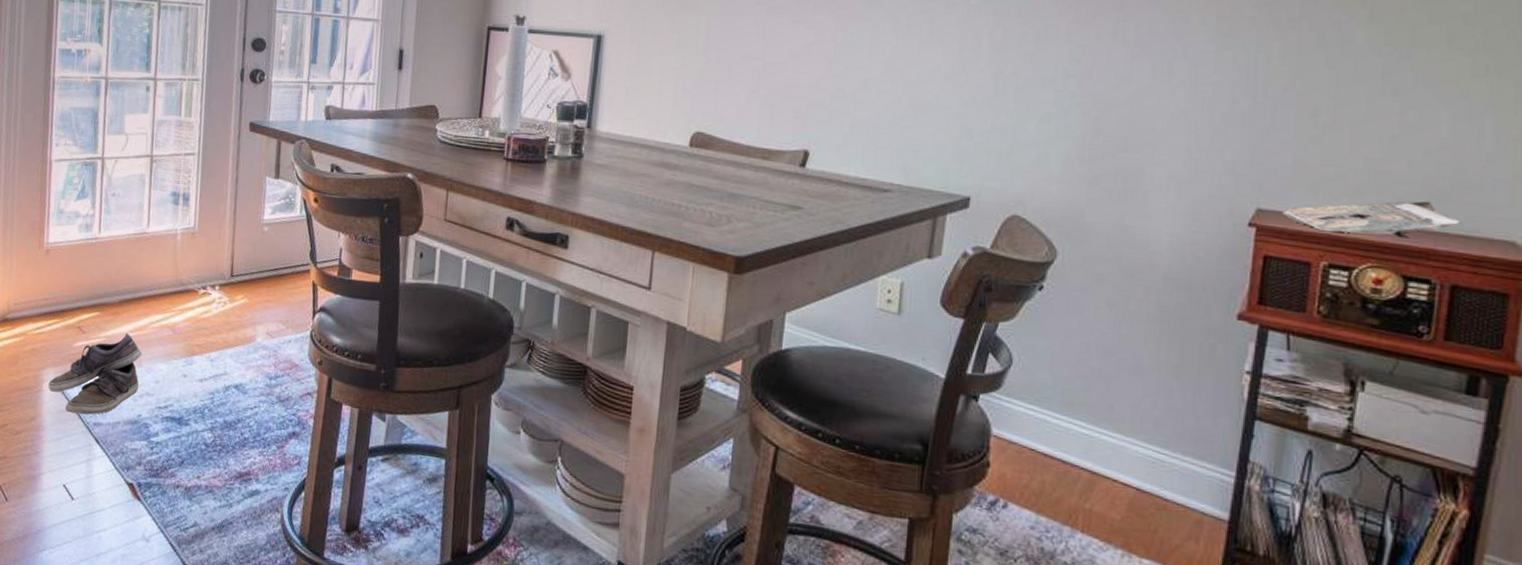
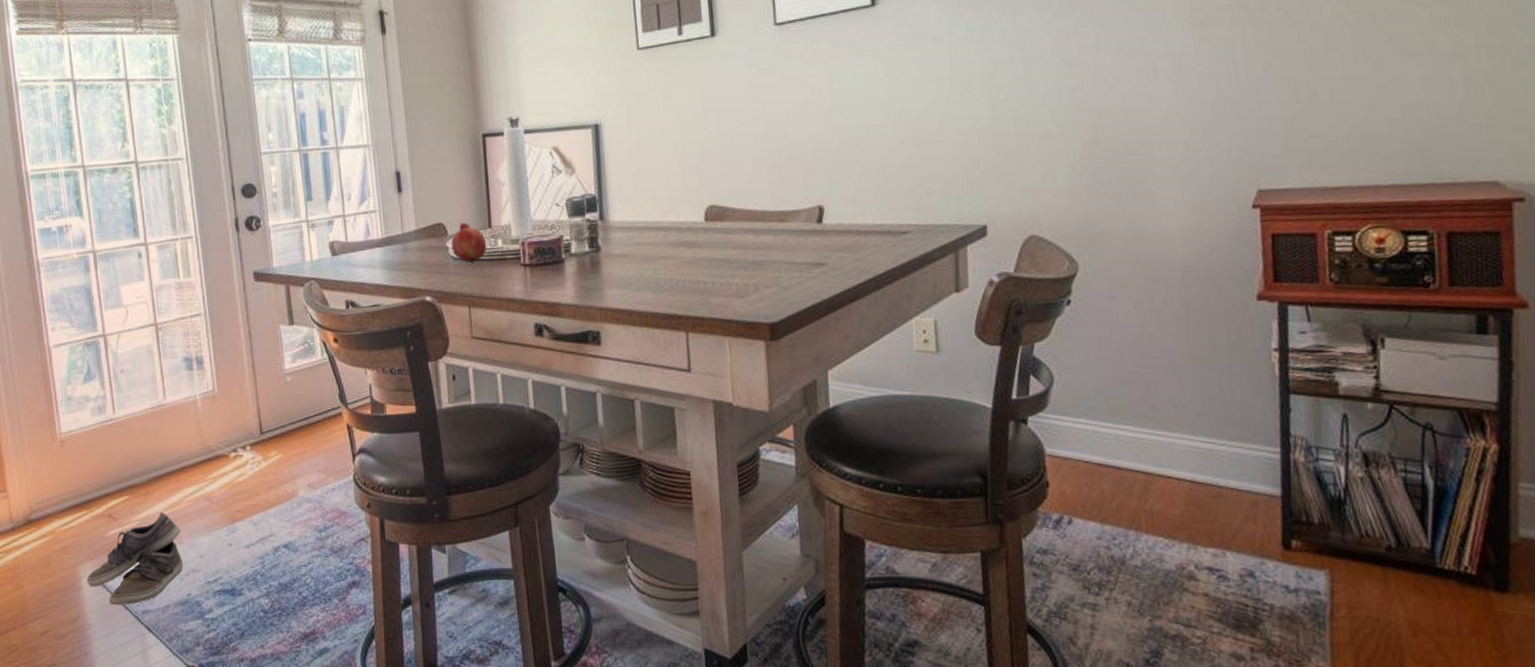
fruit: none [440,108,475,148] -> present [451,222,487,263]
magazine: present [1283,201,1461,239] -> none [1282,155,1446,202]

